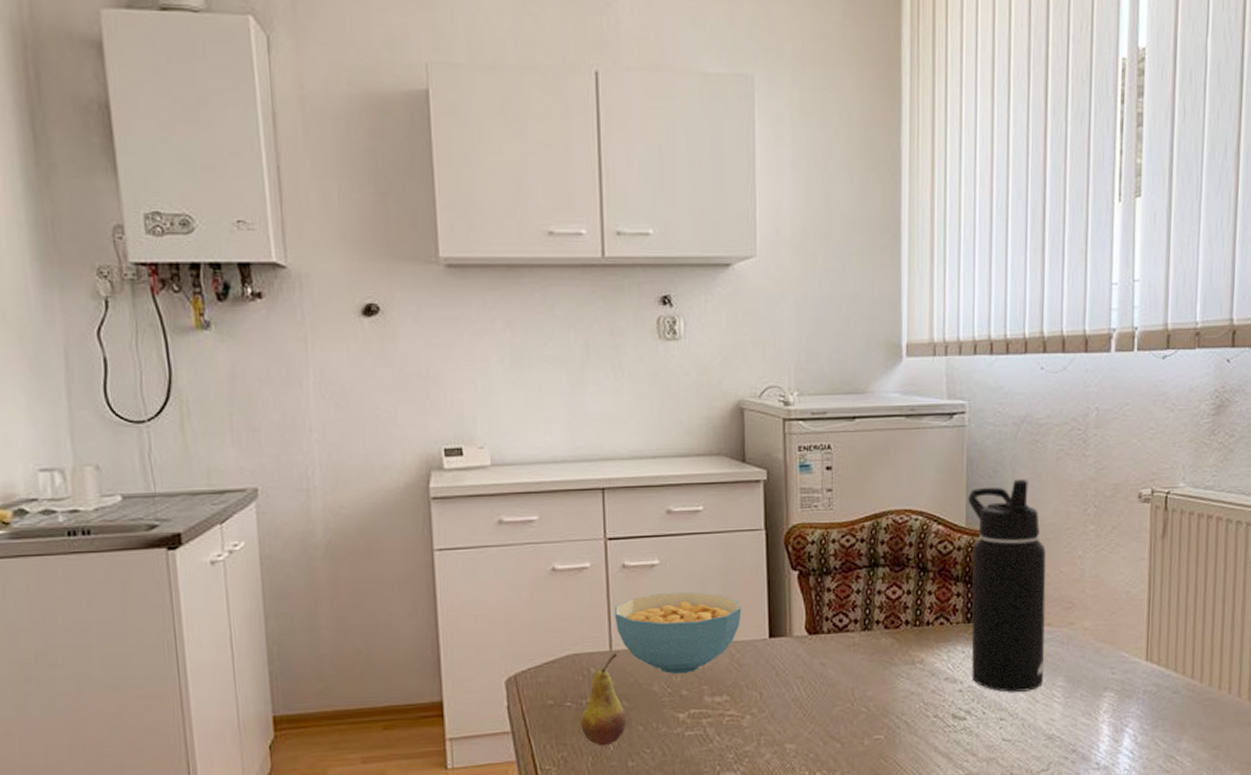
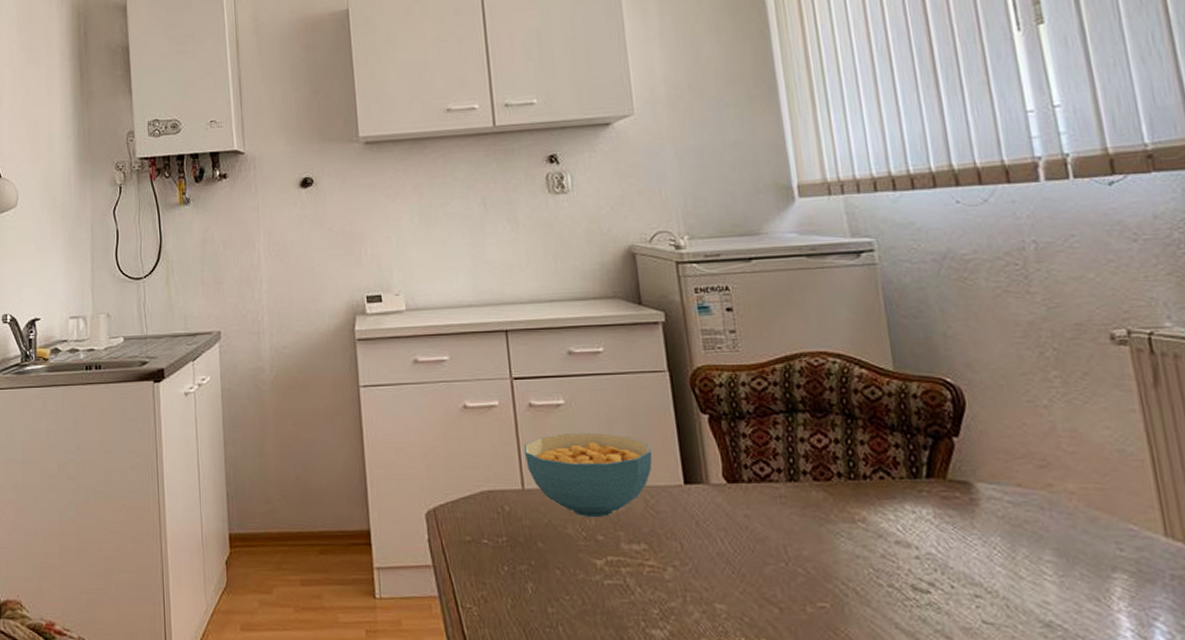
fruit: present [580,653,627,747] -> none [497,492,544,589]
water bottle: present [967,478,1046,692] -> none [891,318,1026,564]

